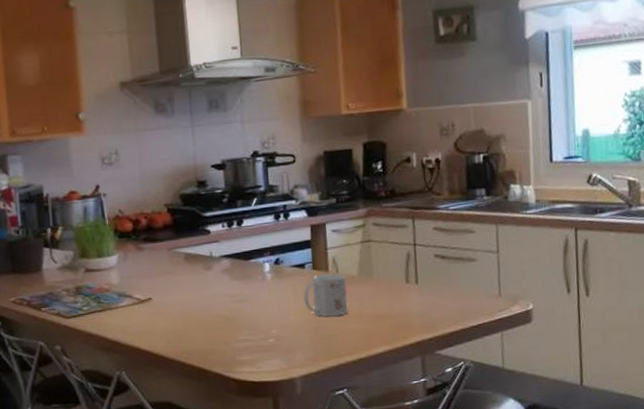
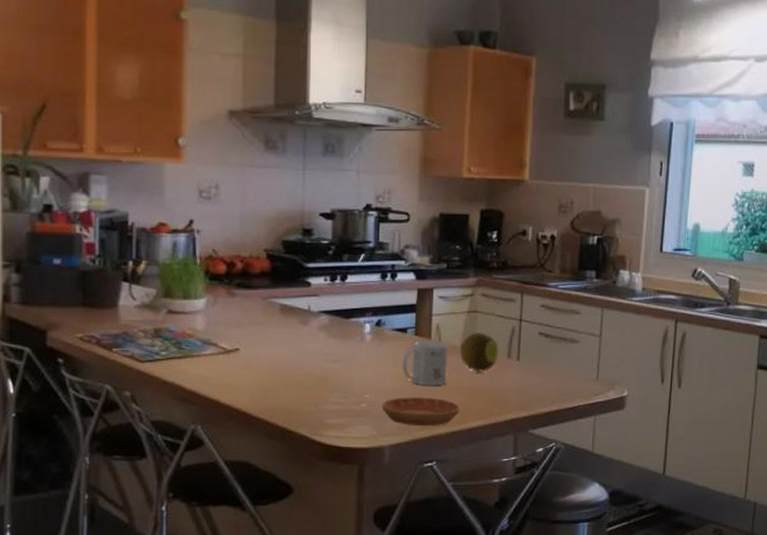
saucer: none [288,327,364,356] -> present [382,397,459,427]
fruit: none [357,259,397,299] -> present [459,331,499,372]

